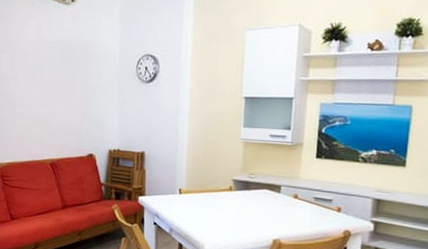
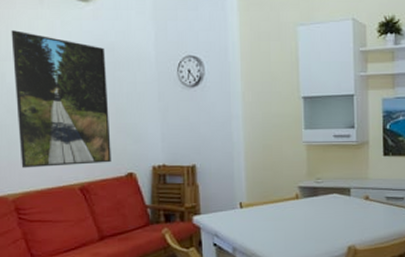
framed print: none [8,28,79,144] -> present [11,30,111,168]

